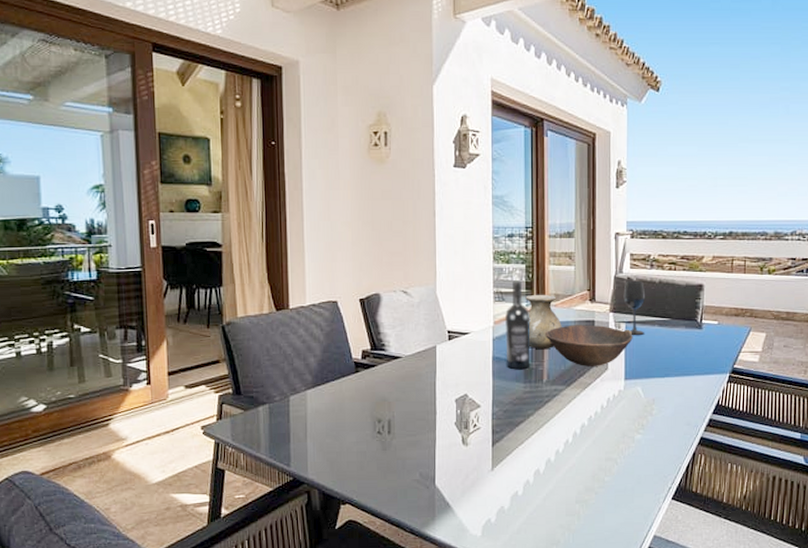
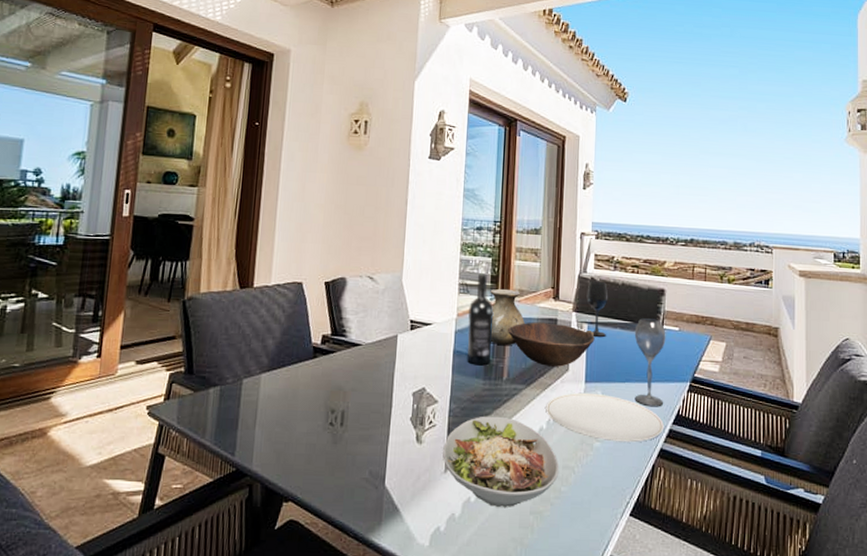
salad: none [489,416,602,499] -> present [443,415,560,508]
plate: none [587,389,705,434] -> present [546,392,665,443]
wineglass: none [673,314,705,399] -> present [634,318,666,407]

